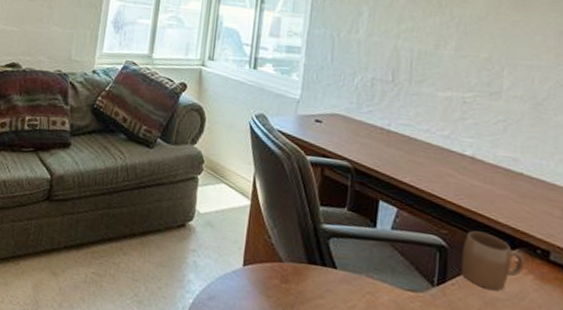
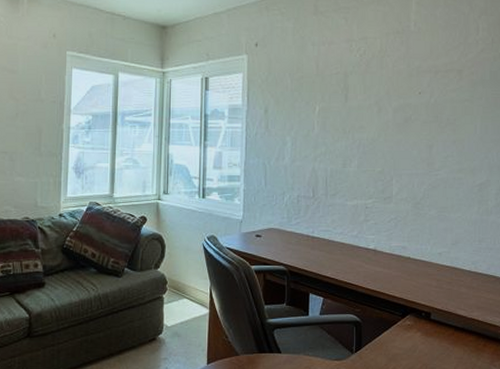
mug: present [460,230,525,291] -> none [371,306,414,348]

